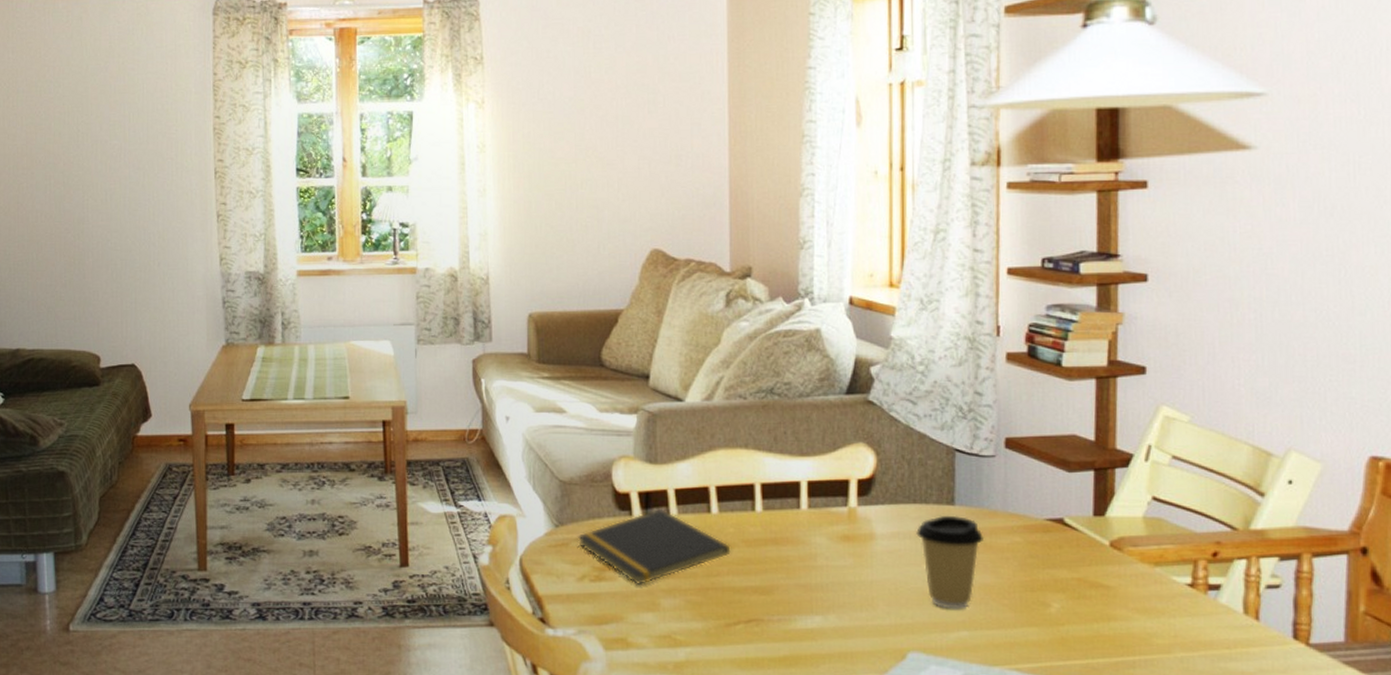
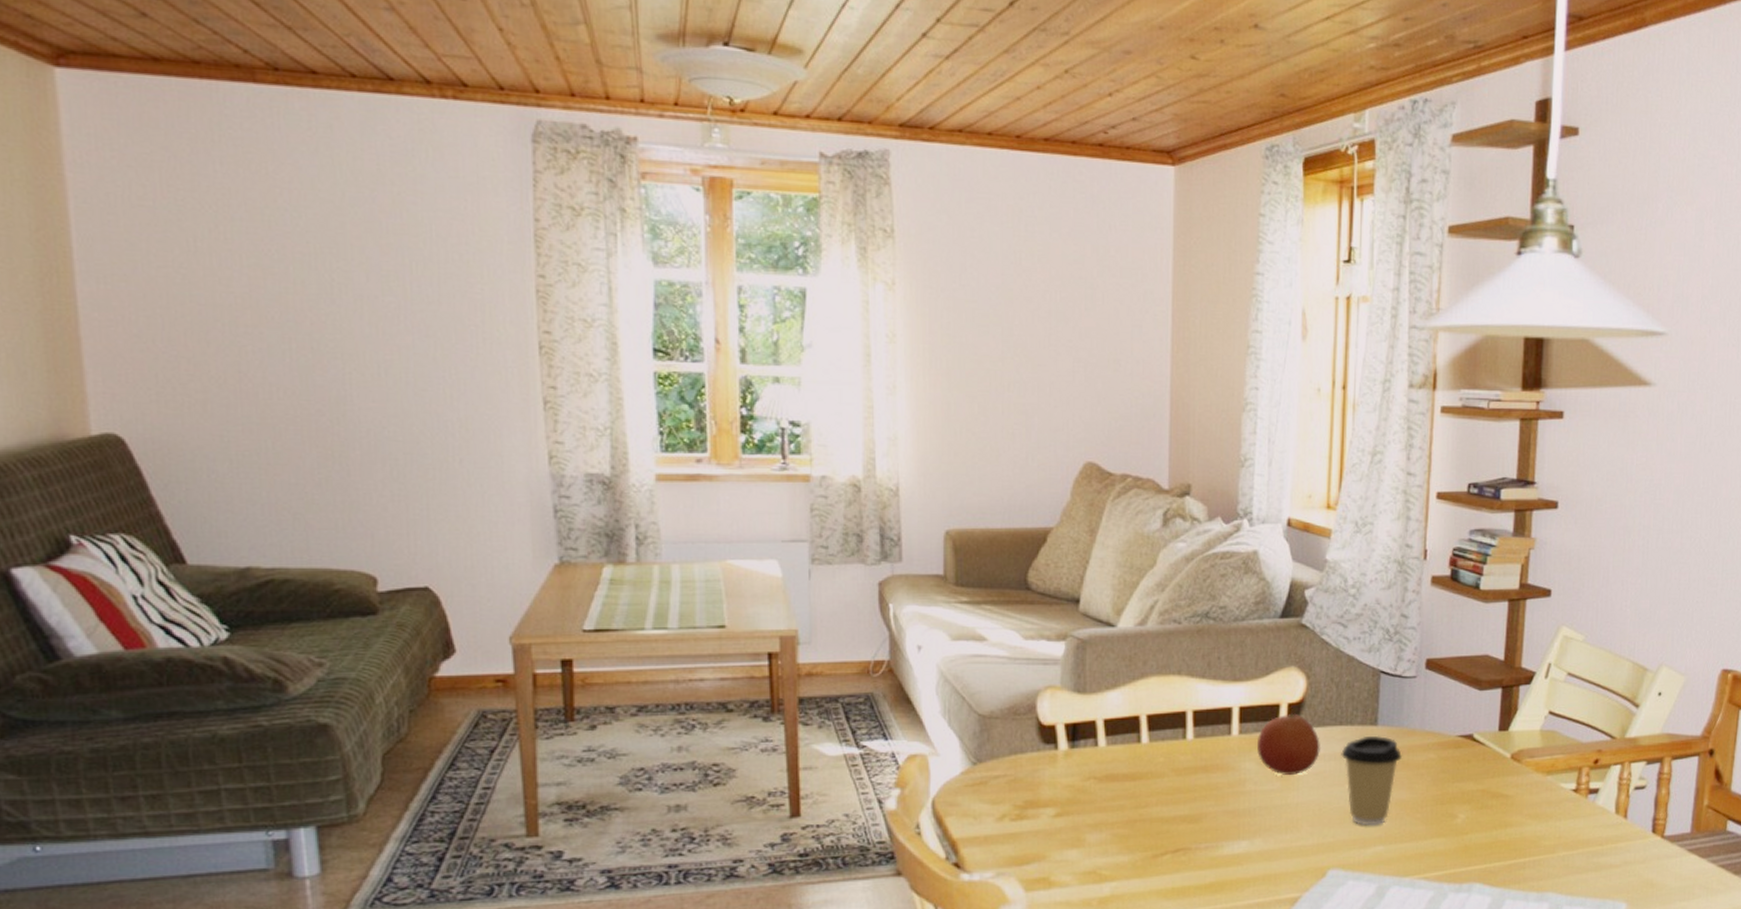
notepad: present [577,508,731,586] -> none [997,740,1160,822]
fruit: none [826,489,895,552] -> present [1256,713,1321,775]

